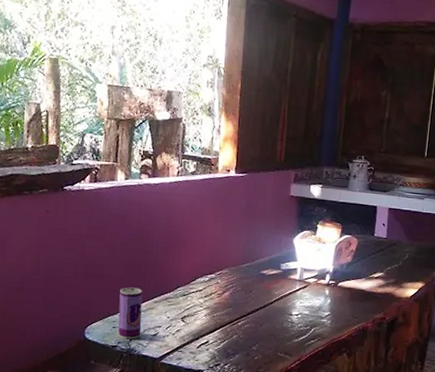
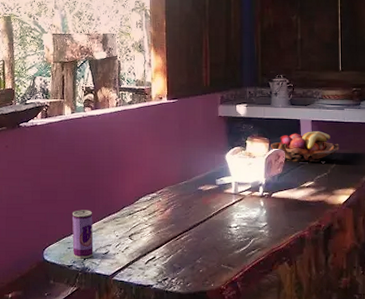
fruit basket: none [342,219,414,253] -> present [270,131,339,162]

